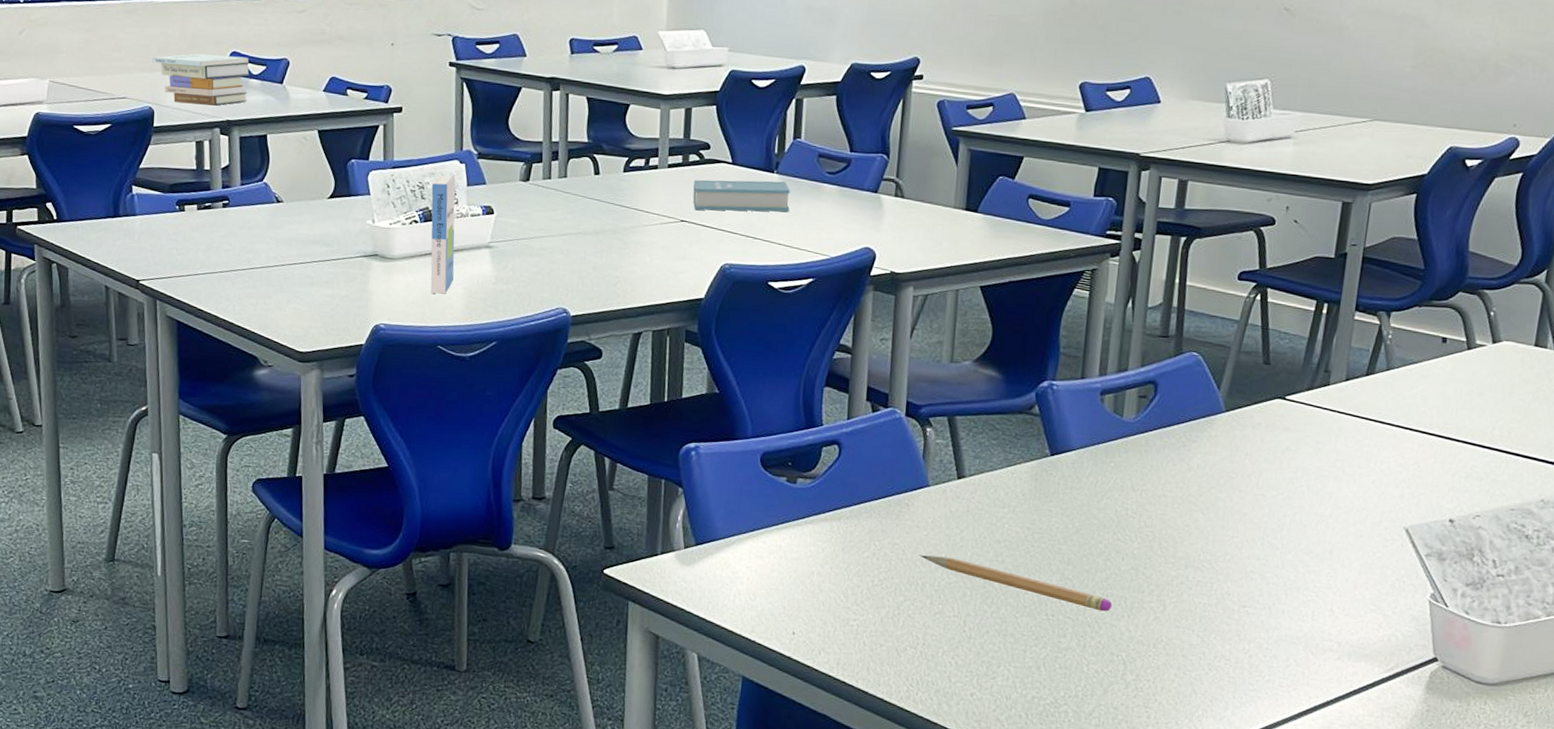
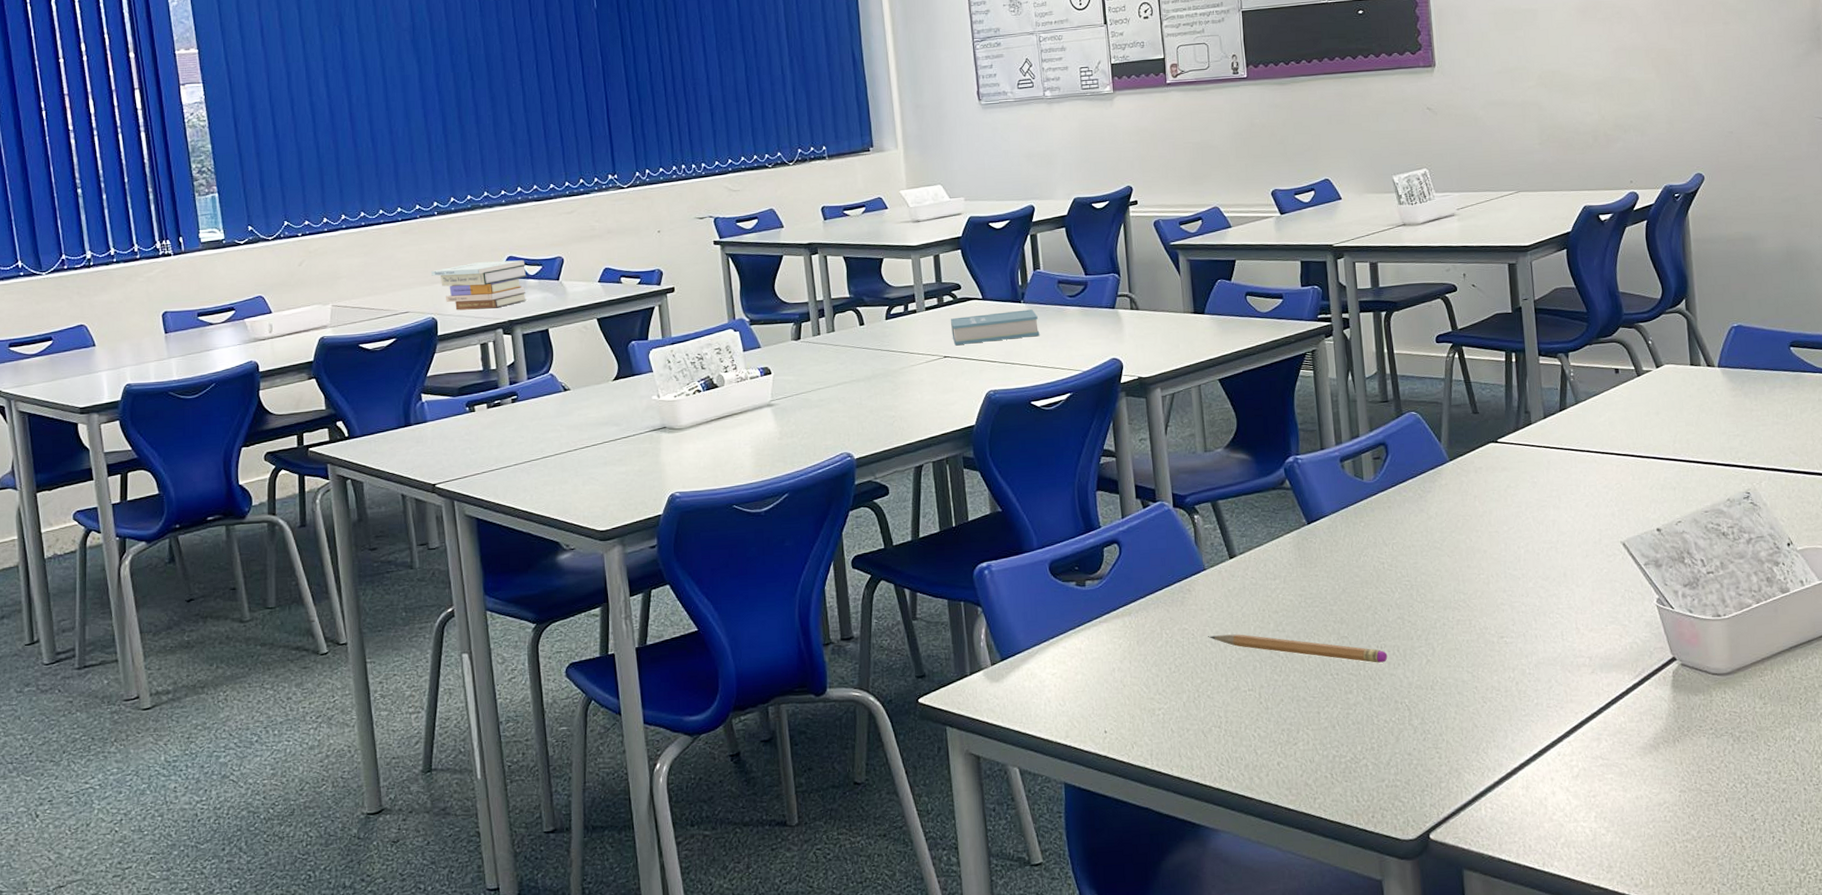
book: present [430,174,456,294] -> none [710,343,741,456]

